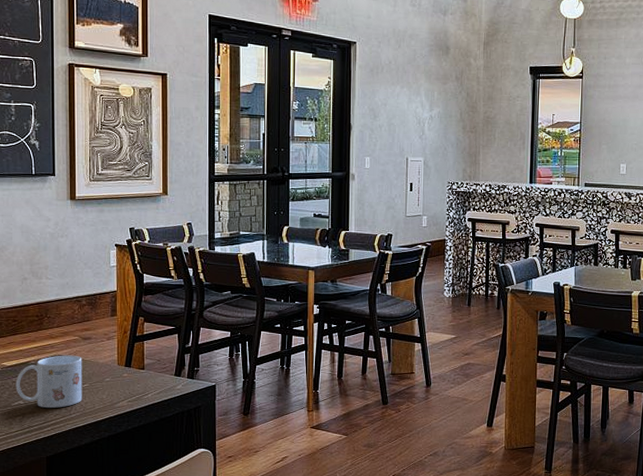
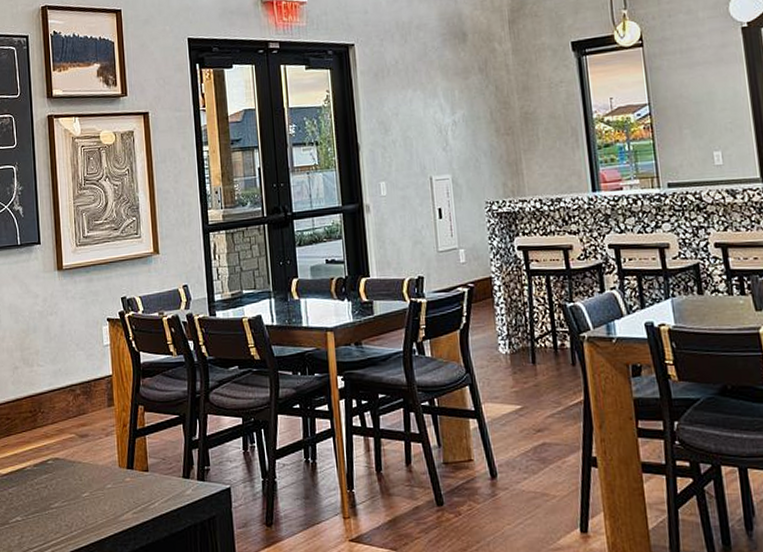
mug: present [15,355,82,408] -> none [12,457,83,524]

